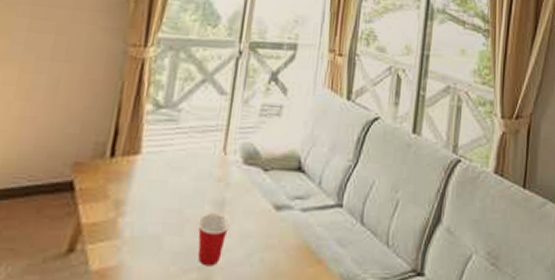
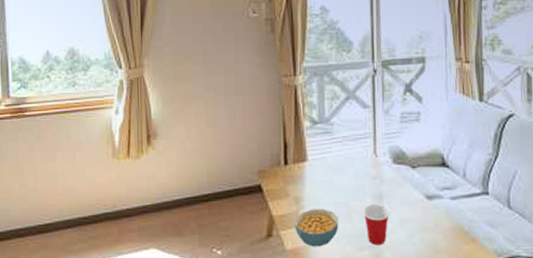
cereal bowl: none [107,216,167,267] -> present [295,209,339,247]

